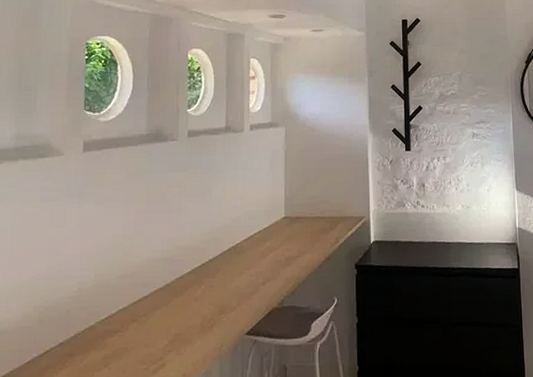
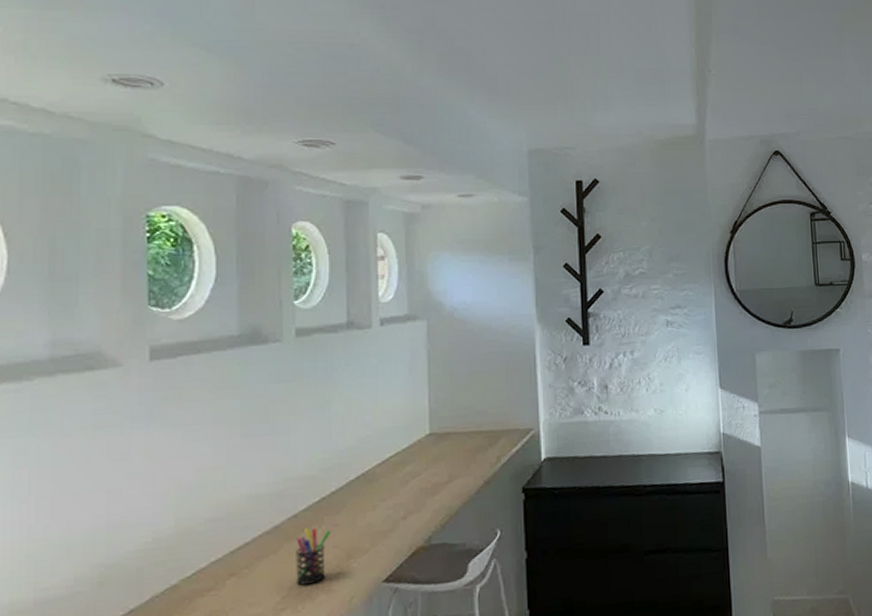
pen holder: none [180,286,208,333] -> present [296,526,331,586]

